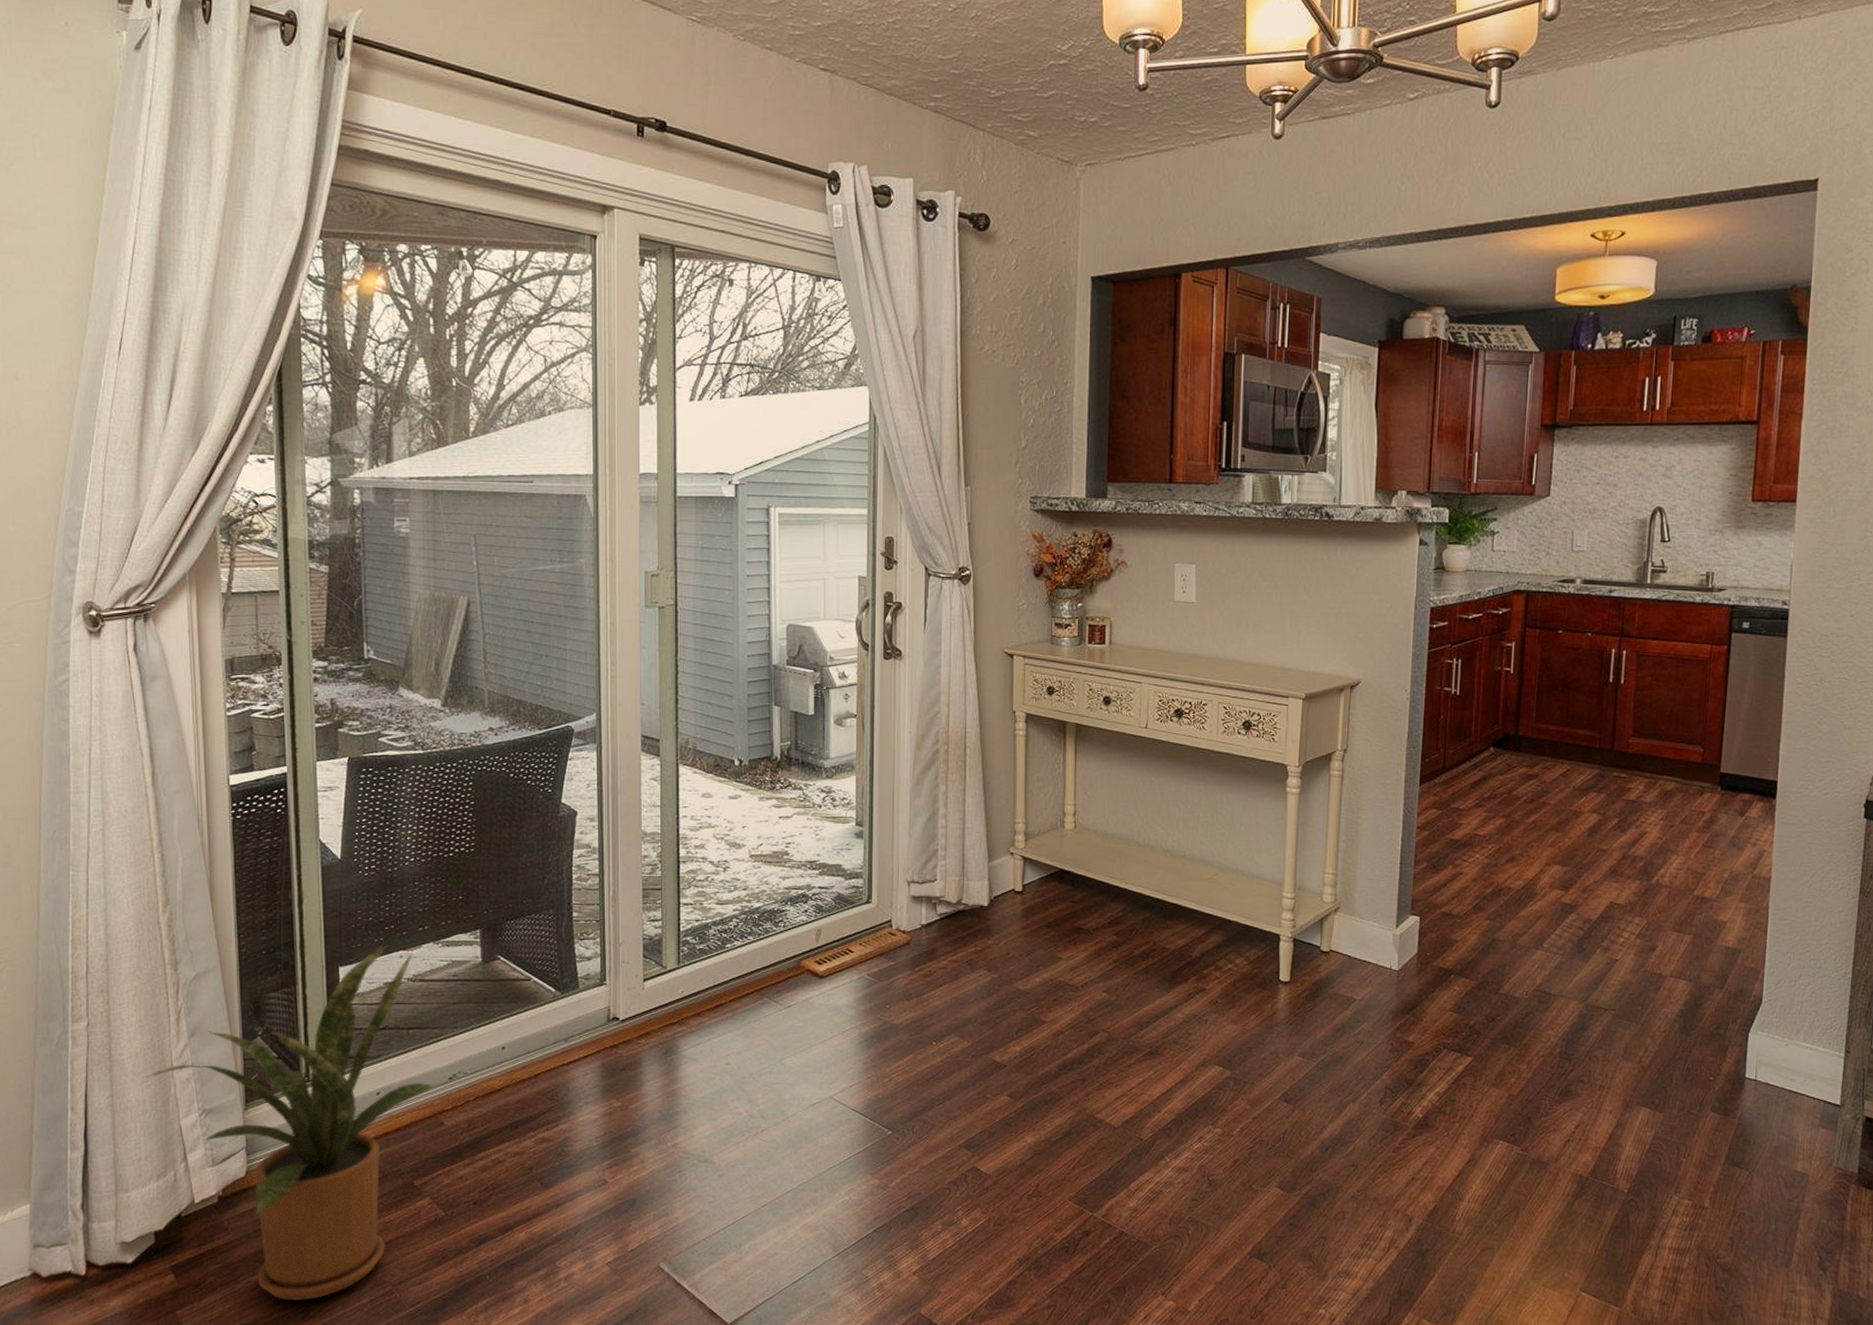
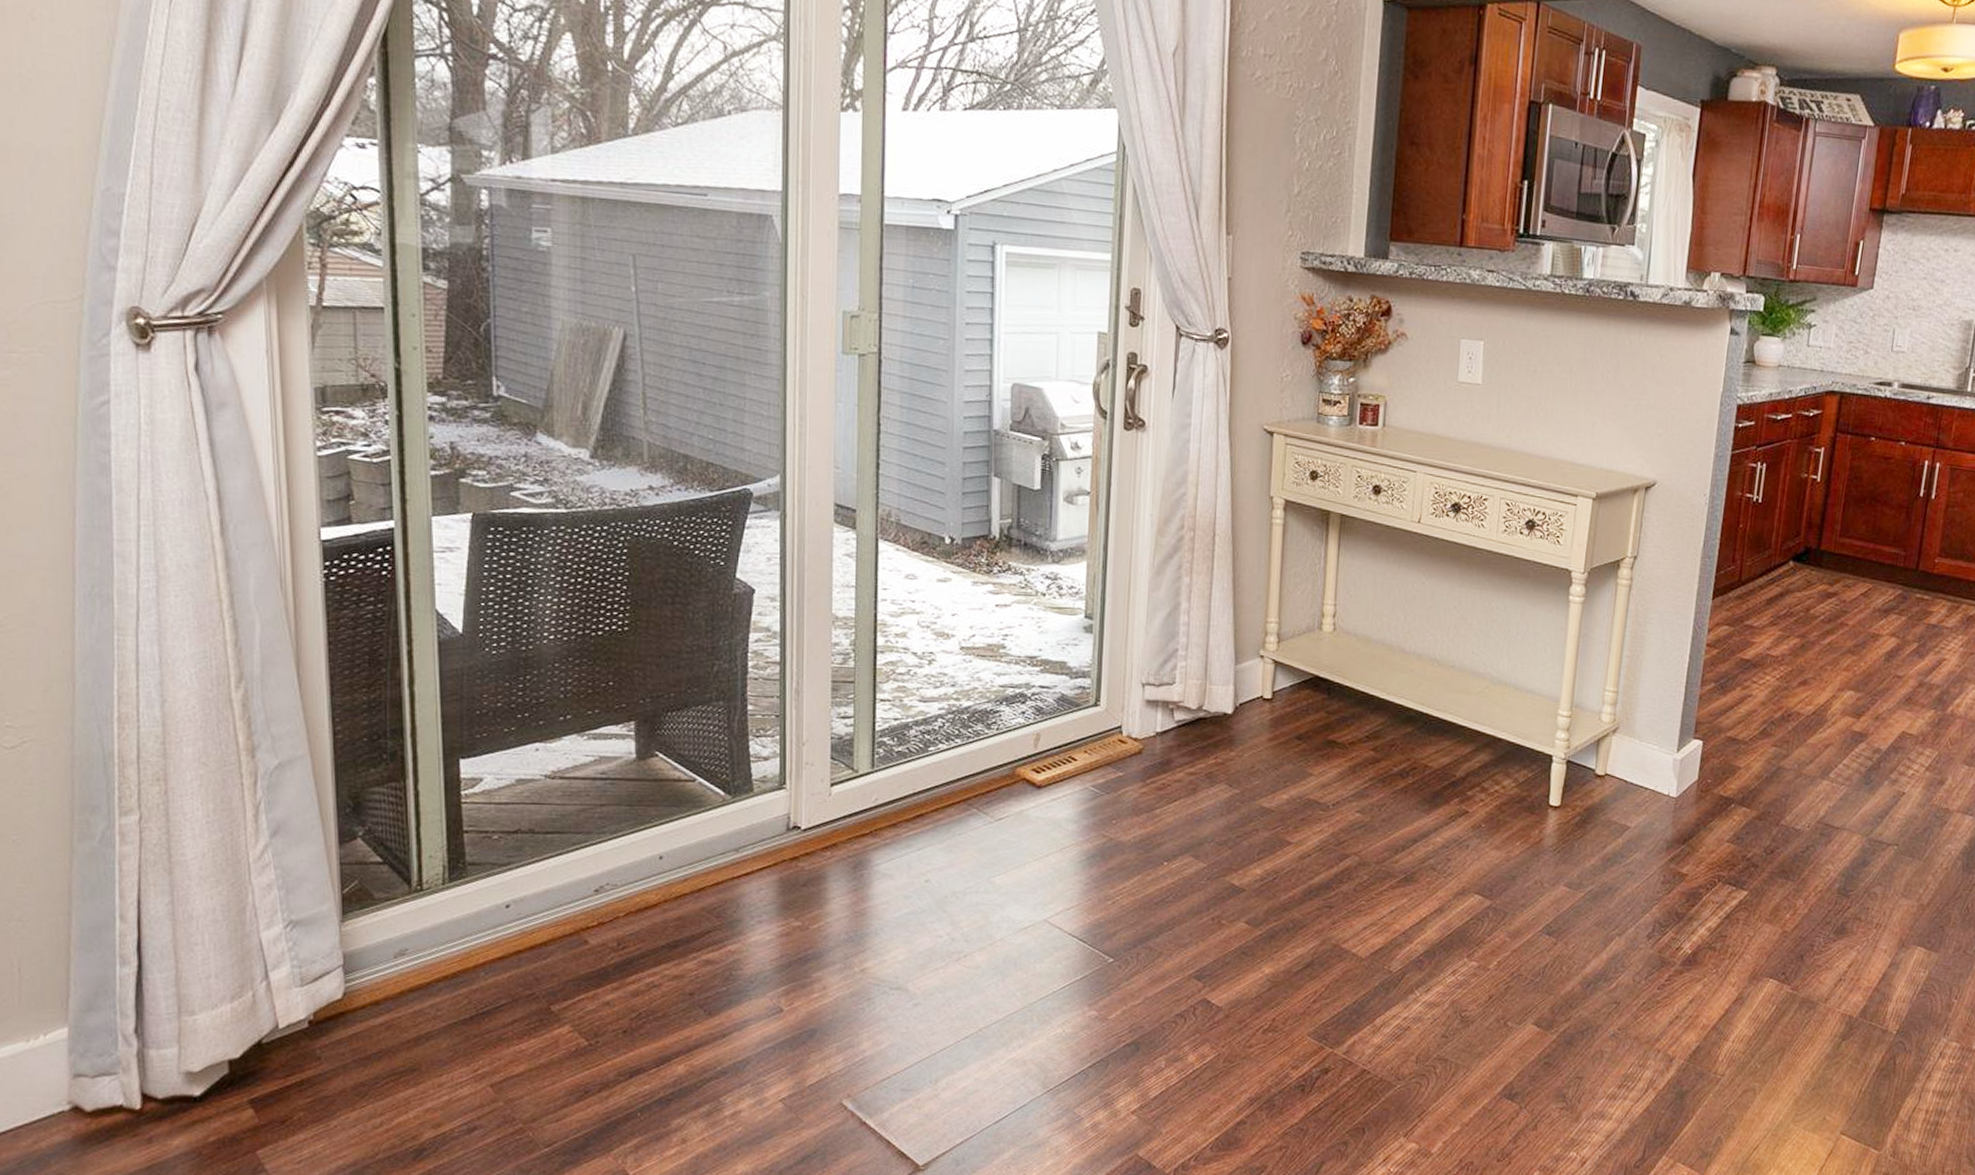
house plant: present [147,945,435,1301] -> none [217,735,578,1140]

